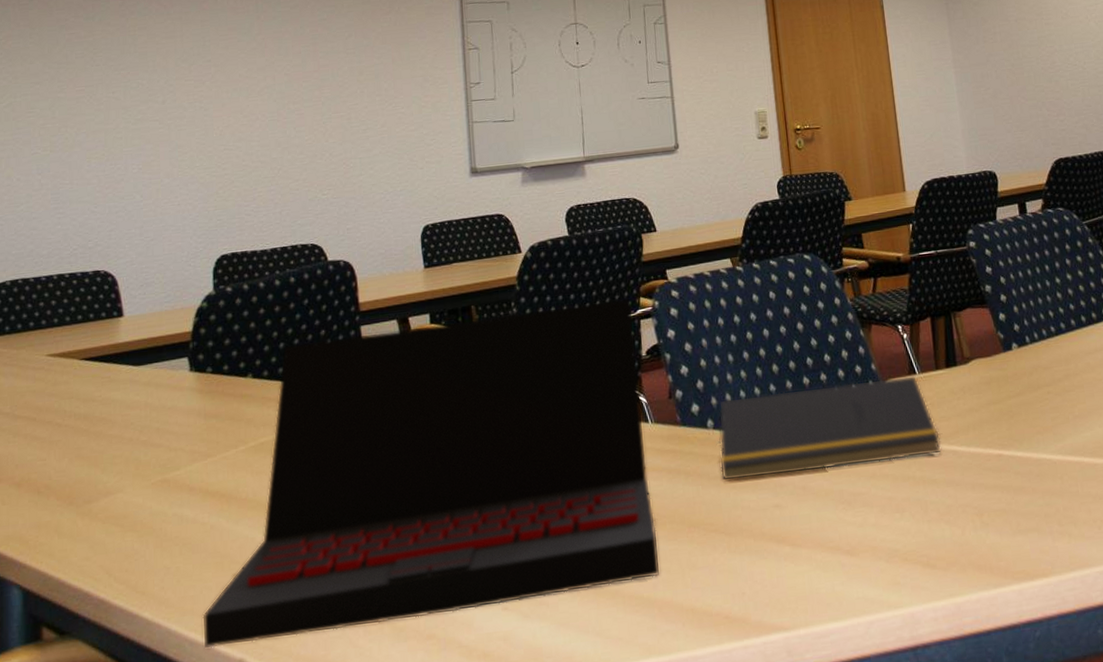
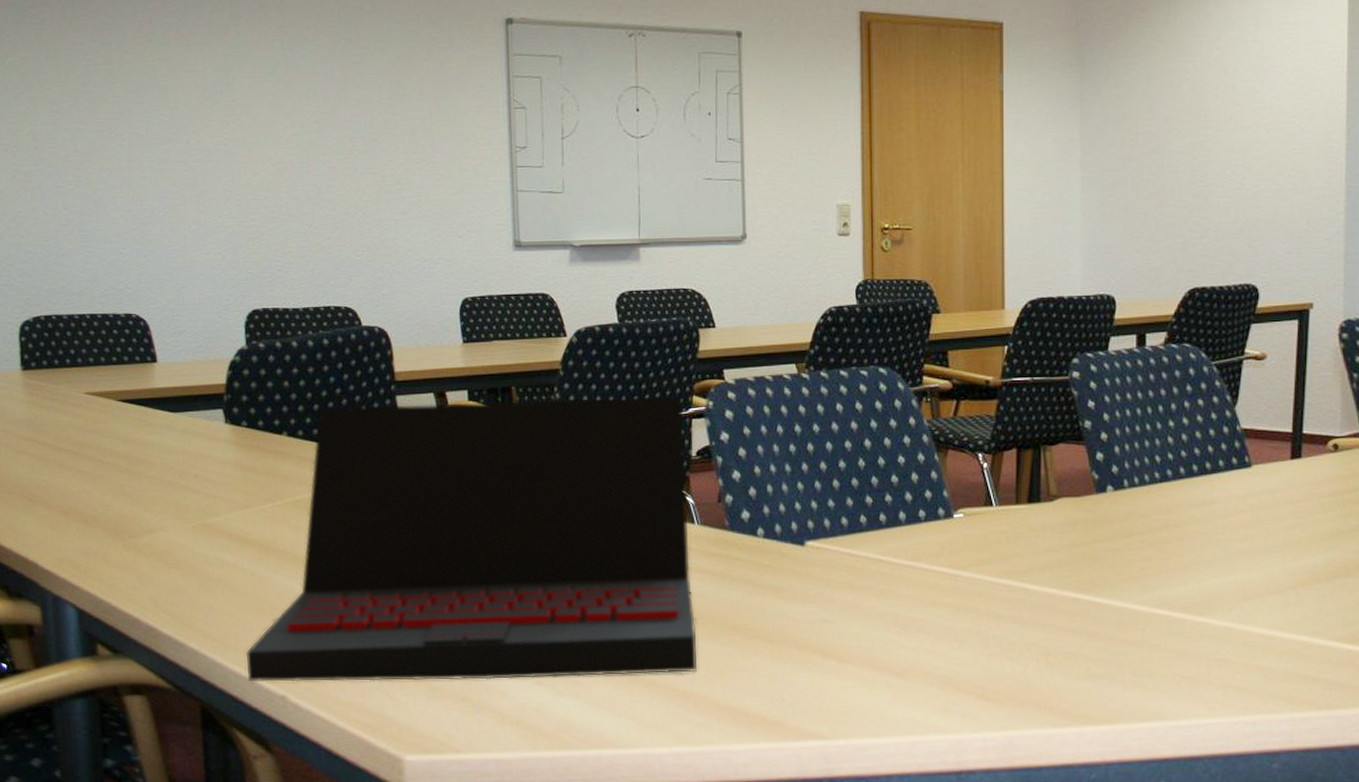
notepad: present [718,375,941,482] -> none [768,507,1013,592]

